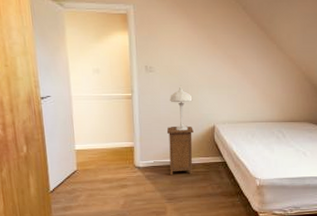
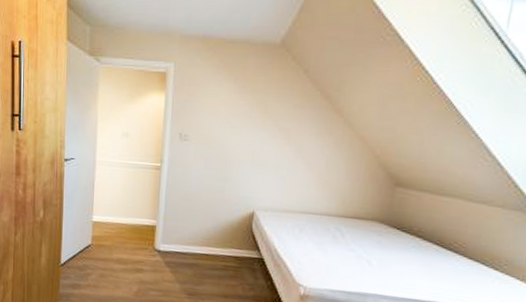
nightstand: present [166,125,193,176] -> none [194,207,228,268]
table lamp: present [170,85,193,131] -> none [203,159,231,214]

